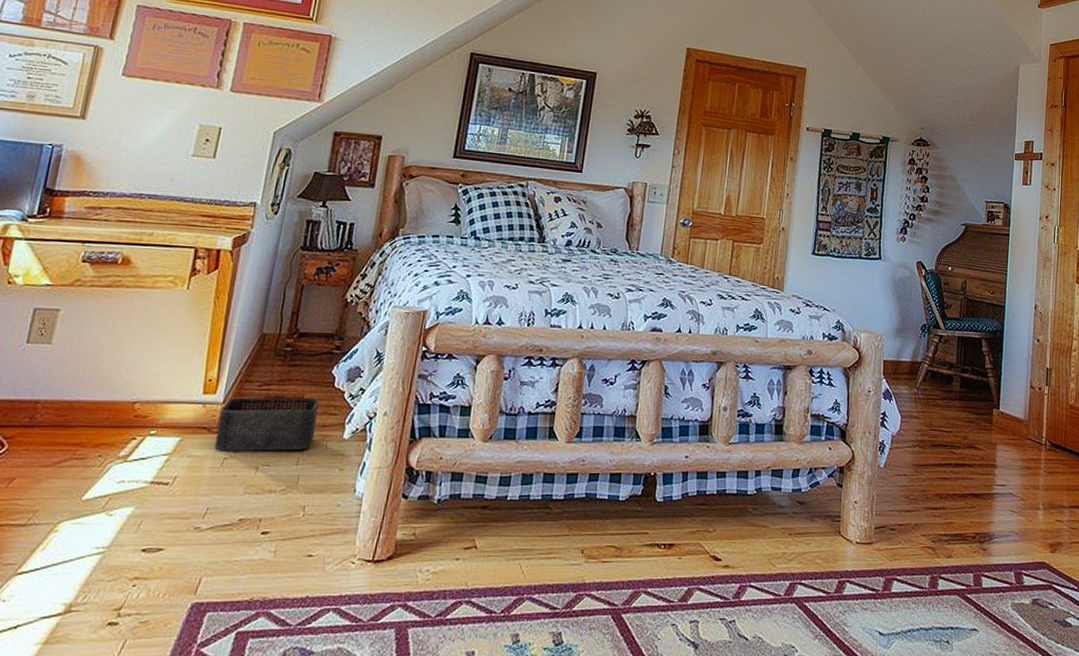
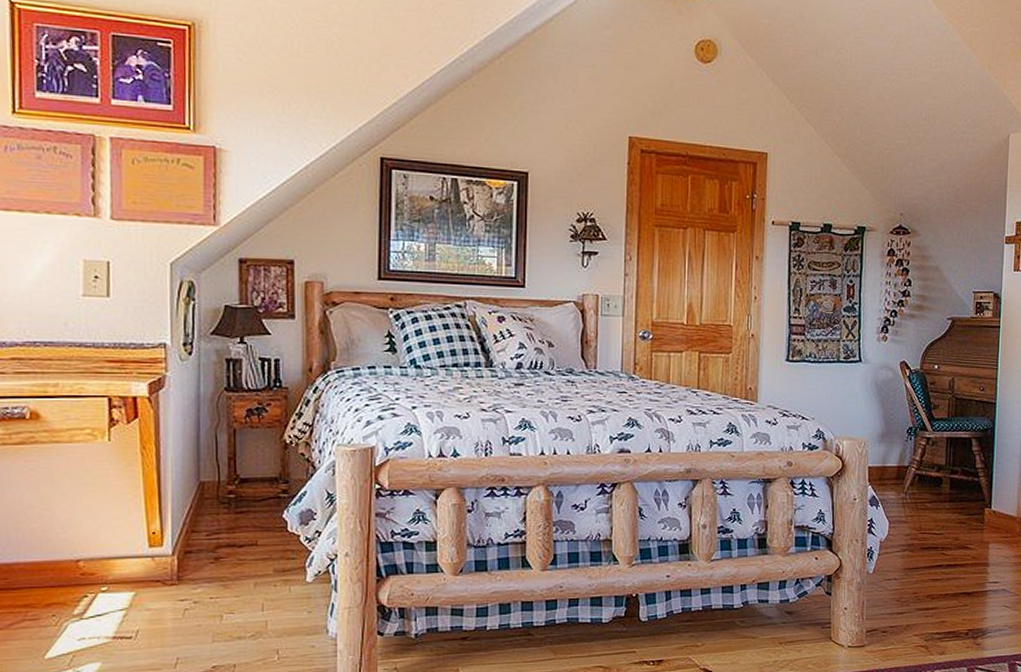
storage bin: present [214,397,319,452] -> none [170,544,276,603]

